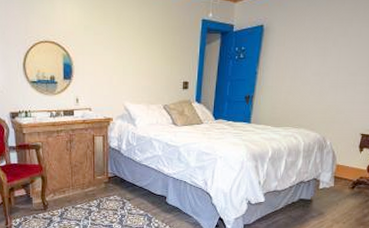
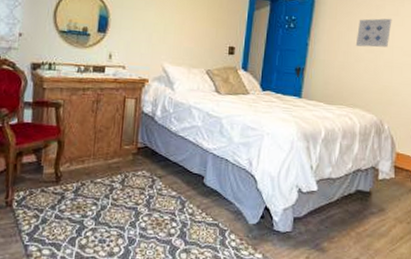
wall art: none [302,39,340,70] -> present [355,18,392,48]

